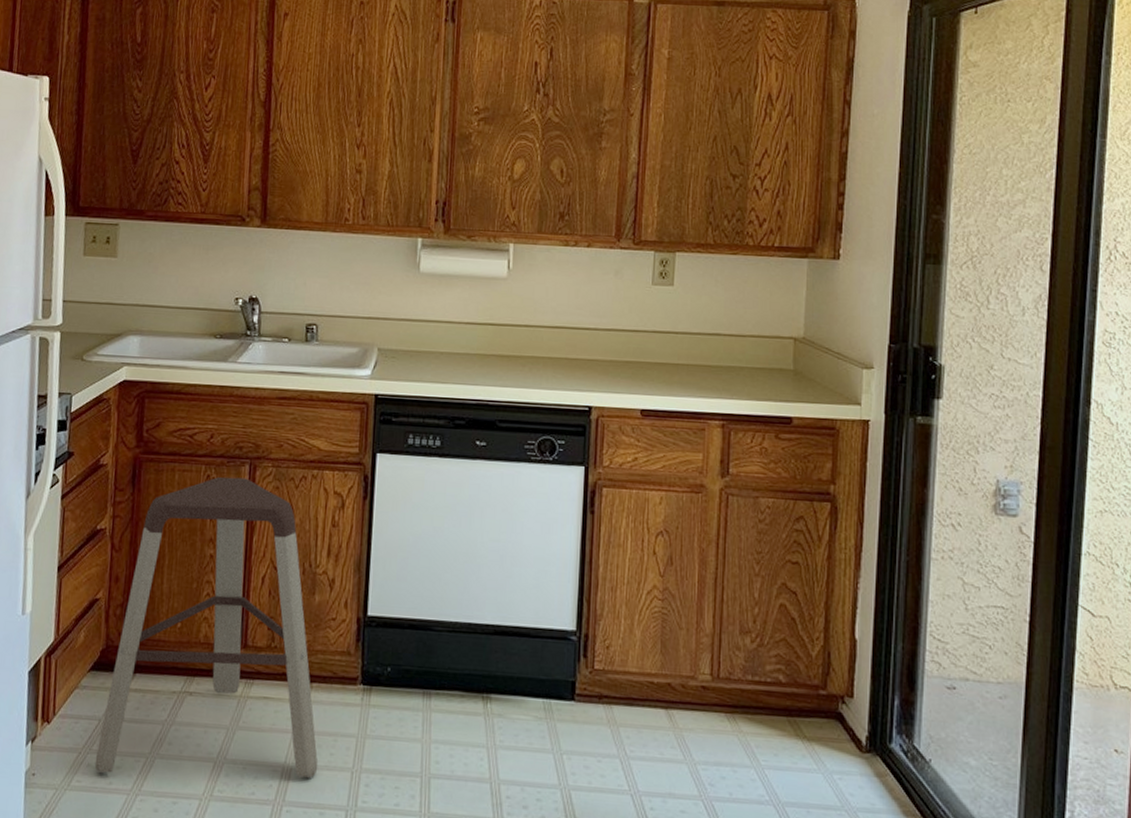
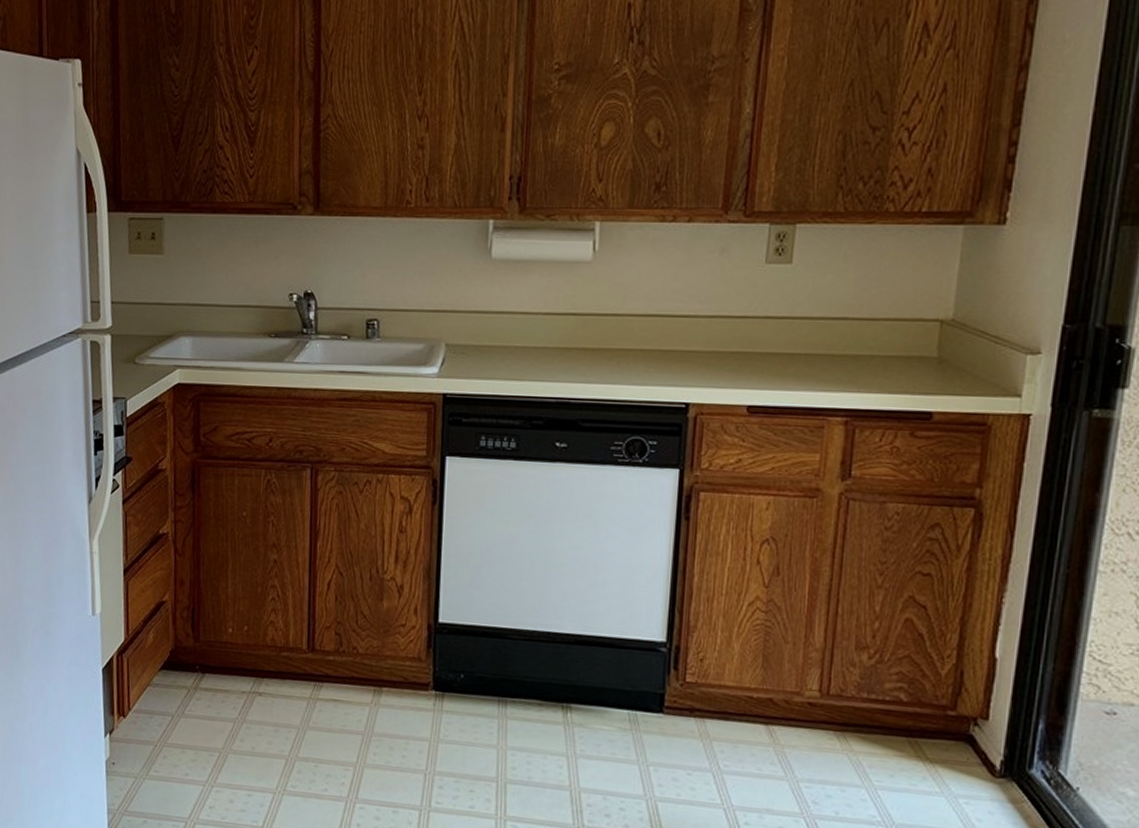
step stool: present [94,476,318,778] -> none [170,481,391,778]

